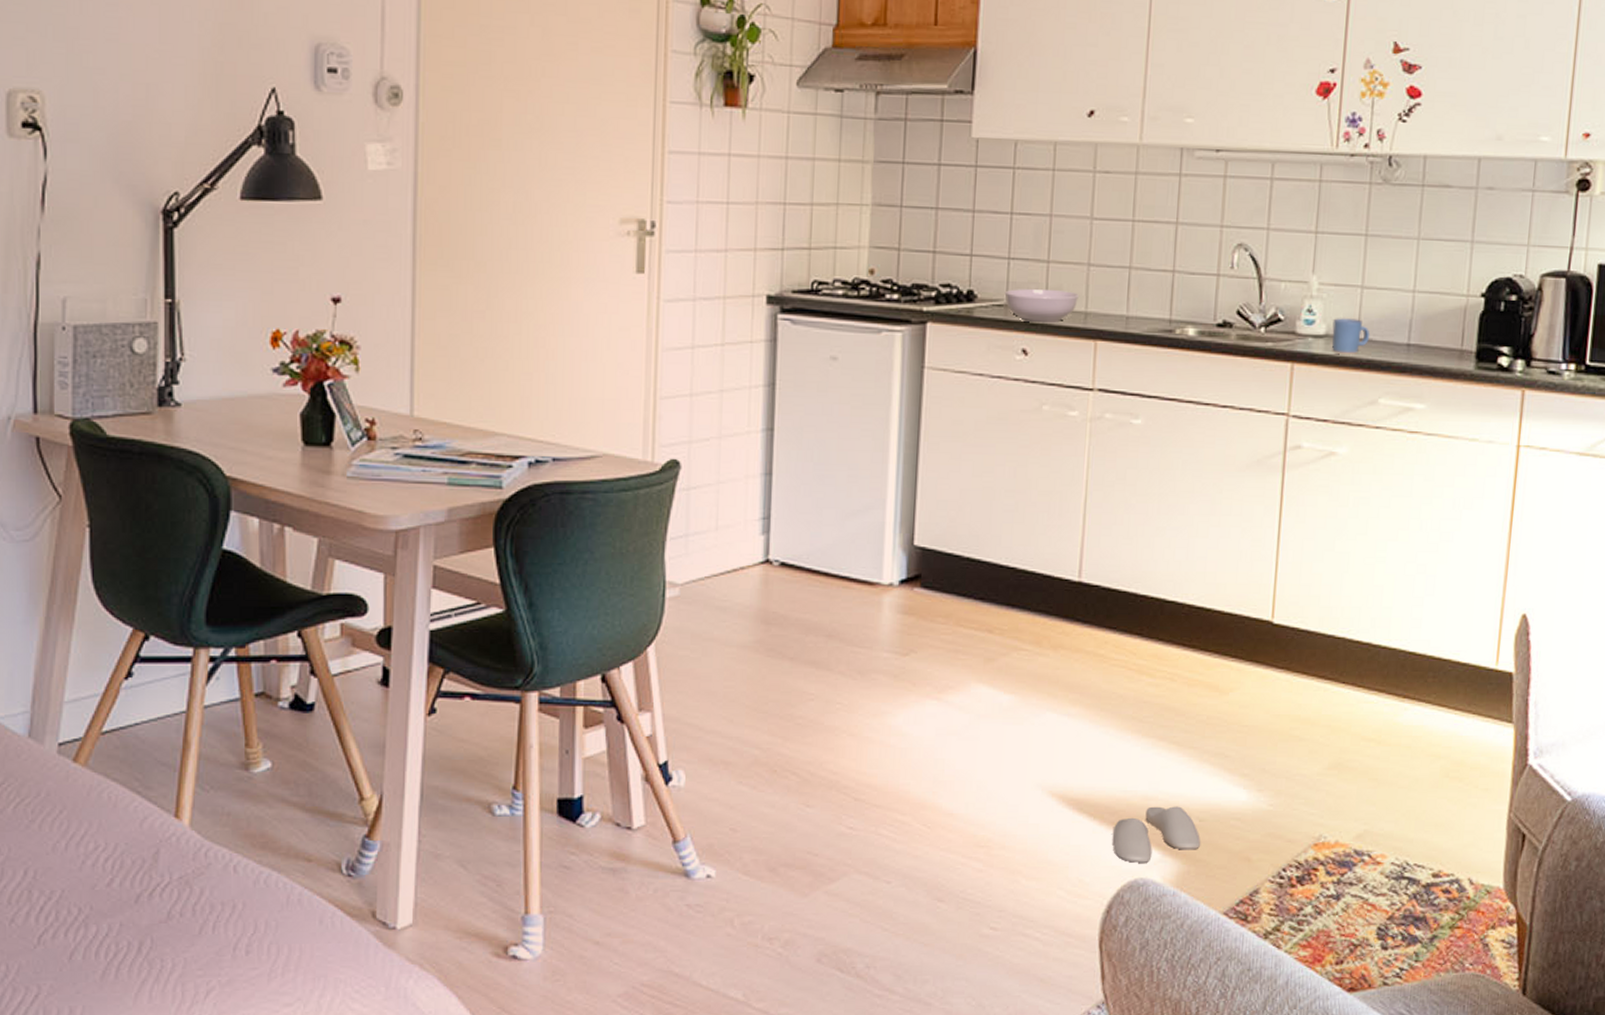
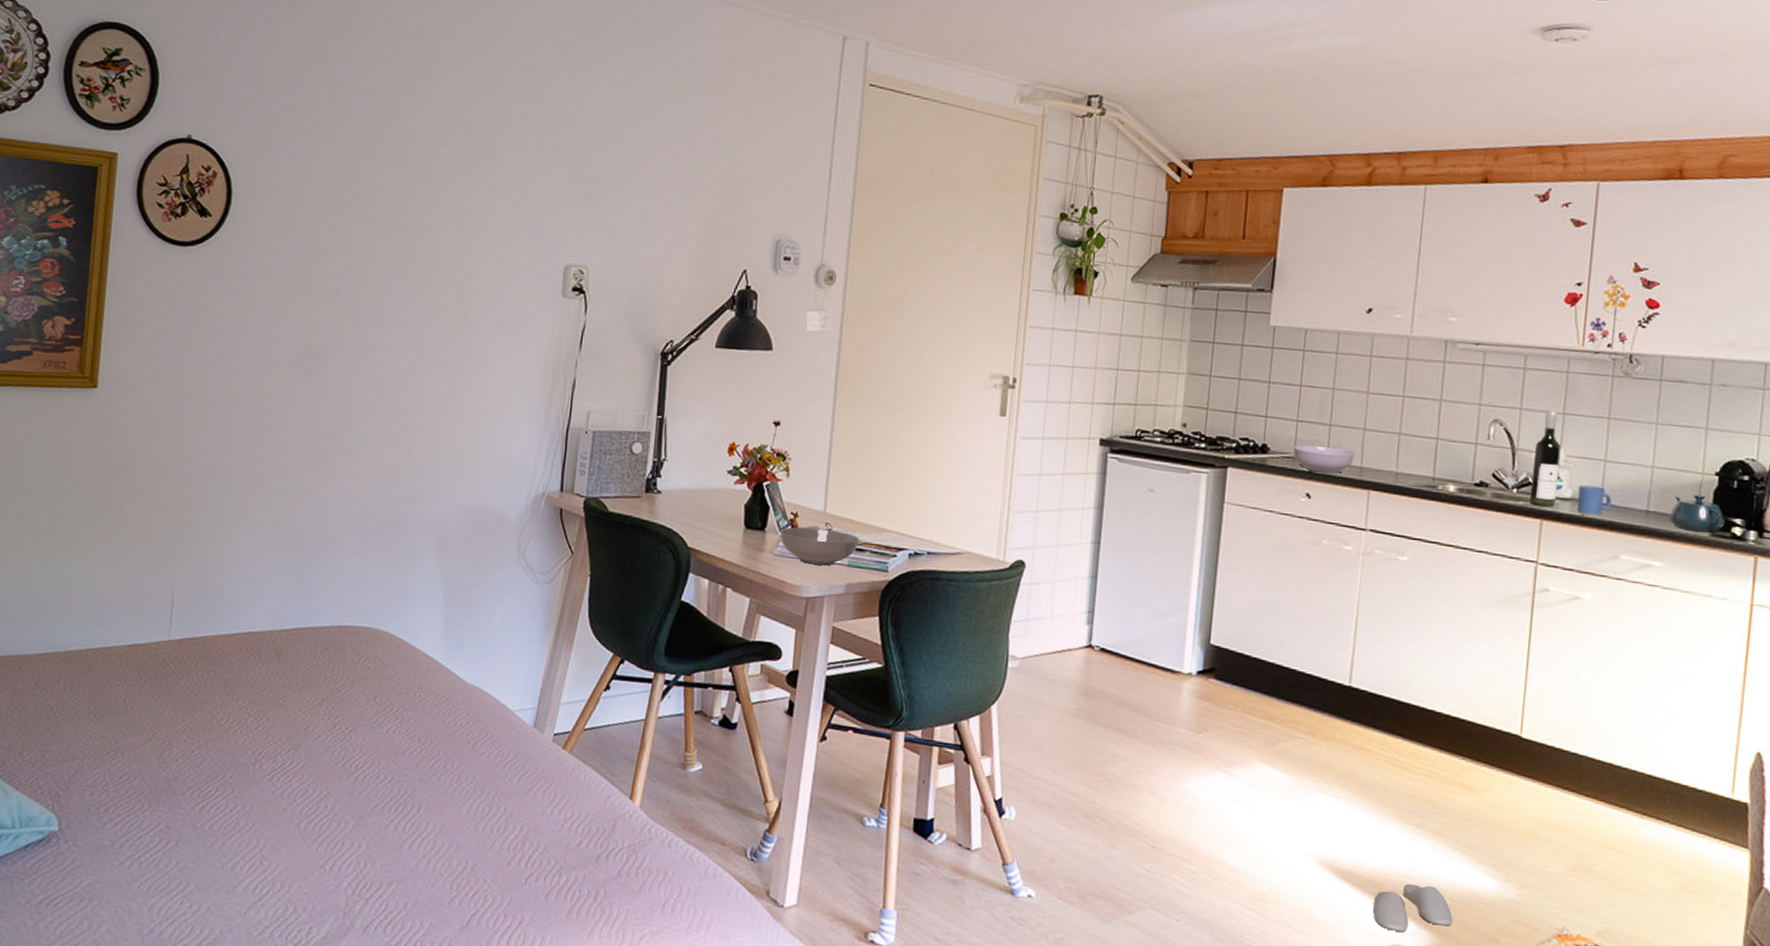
bowl: none [352,438,461,487] -> present [779,527,860,566]
bottle: none [1279,229,1314,348] -> present [1529,410,1562,508]
teapot: none [1432,321,1491,366] -> present [1669,494,1725,534]

